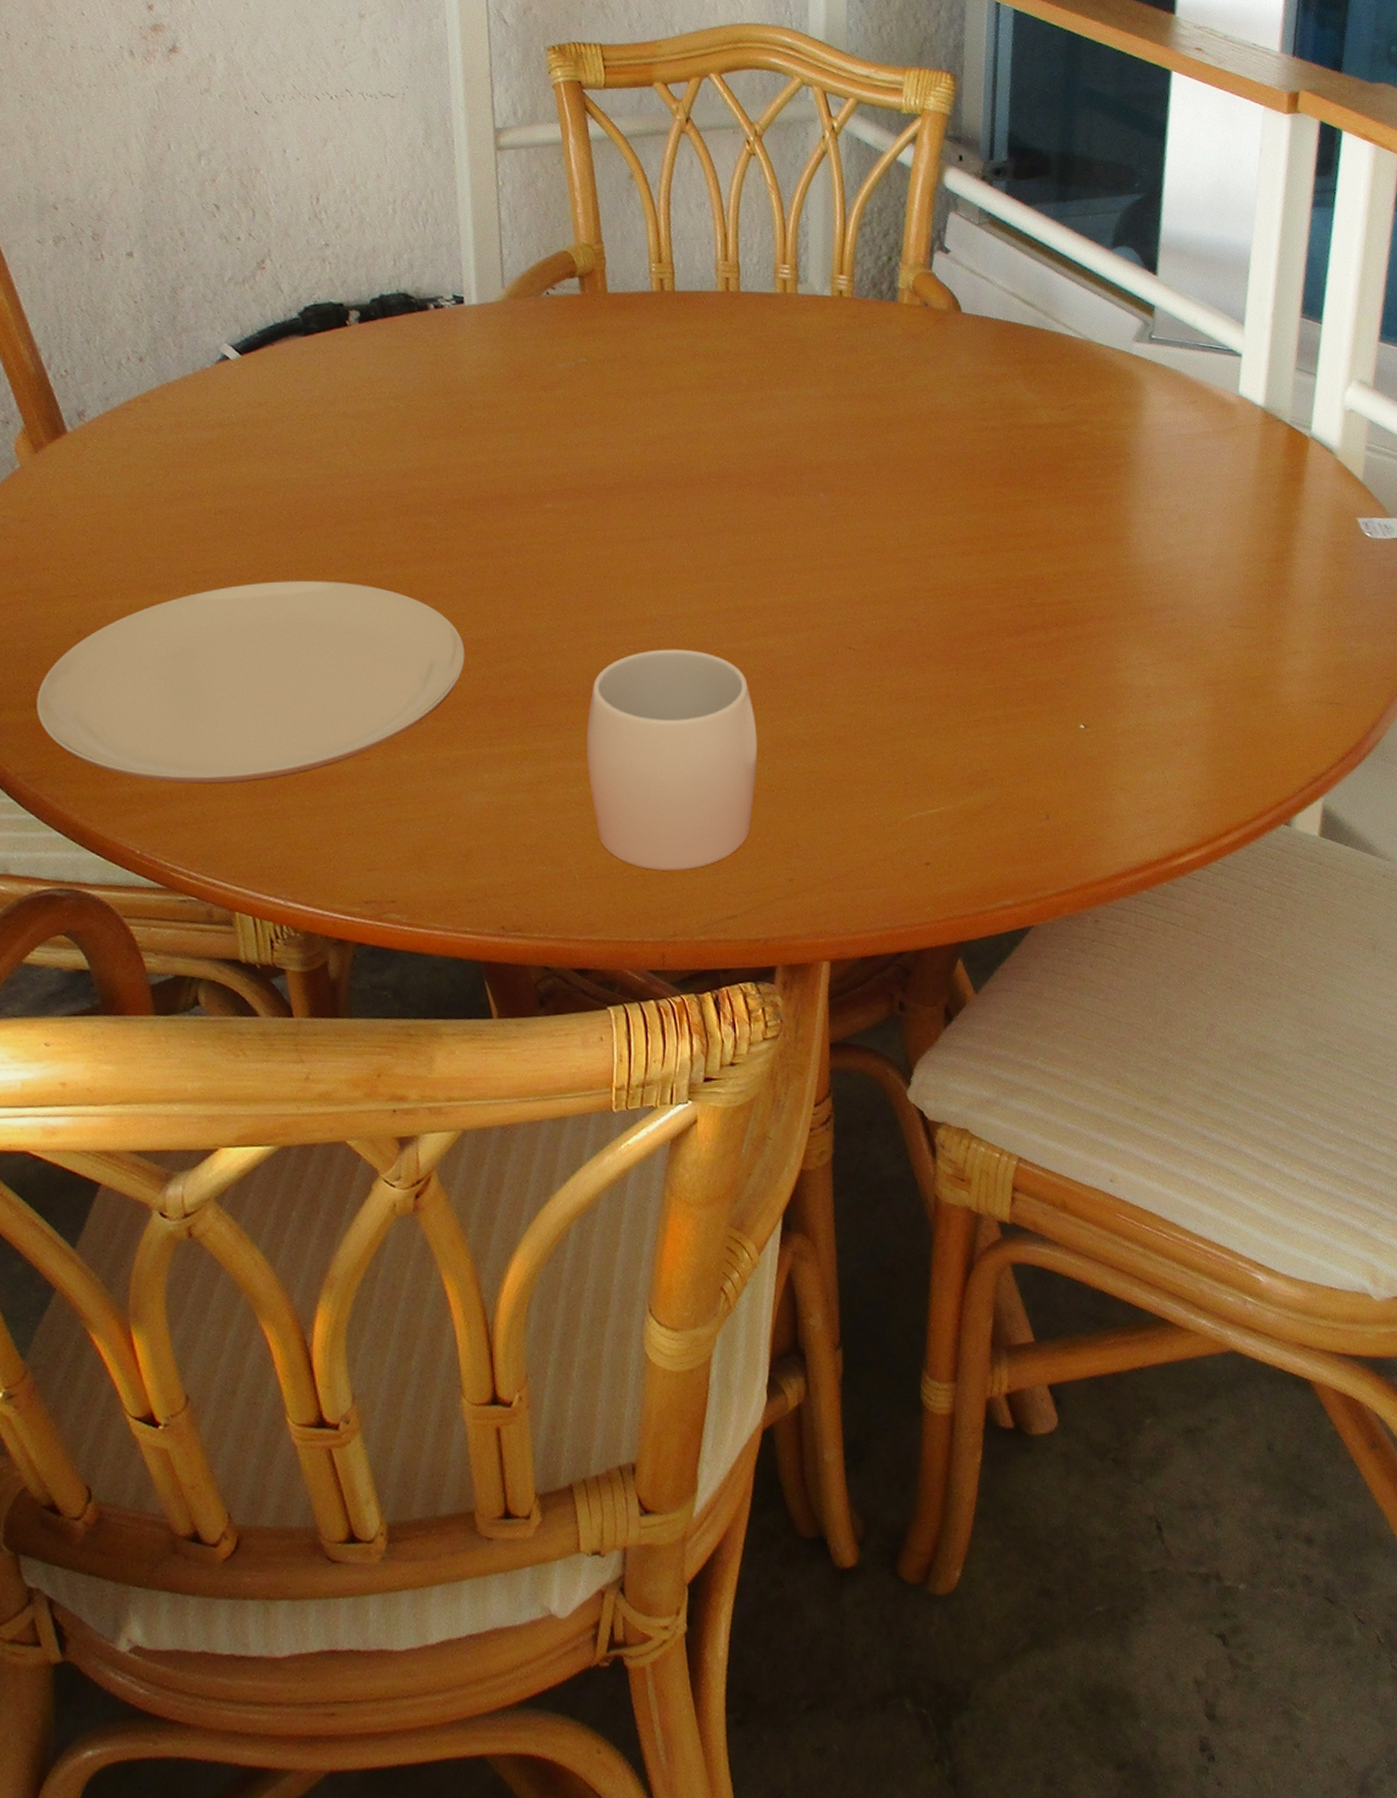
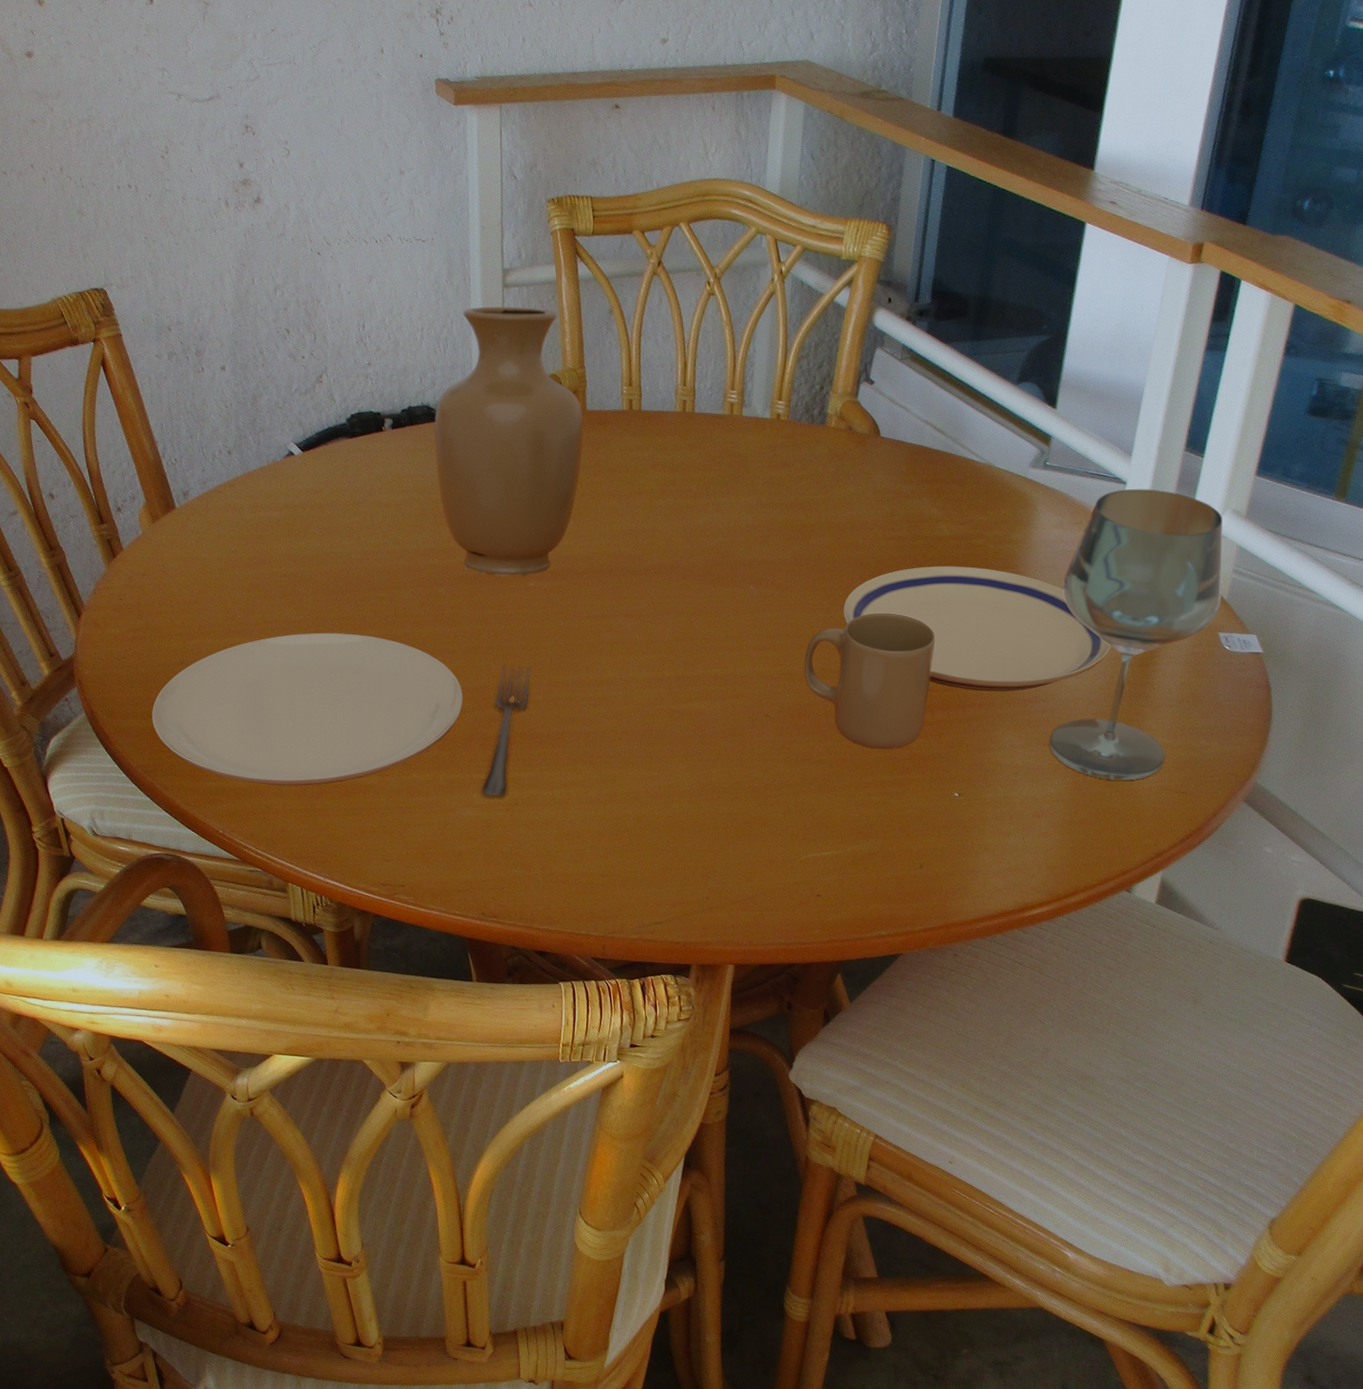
vase: none [414,173,605,498] -> present [434,306,583,577]
fork: none [492,608,553,777] -> present [480,665,532,798]
mug: present [586,649,758,871] -> none [552,706,687,883]
cup: none [891,516,1044,680] -> present [804,612,936,750]
plate: none [932,457,1242,602] -> present [843,566,1111,692]
wine glass: none [1182,361,1357,696] -> present [1049,488,1223,781]

